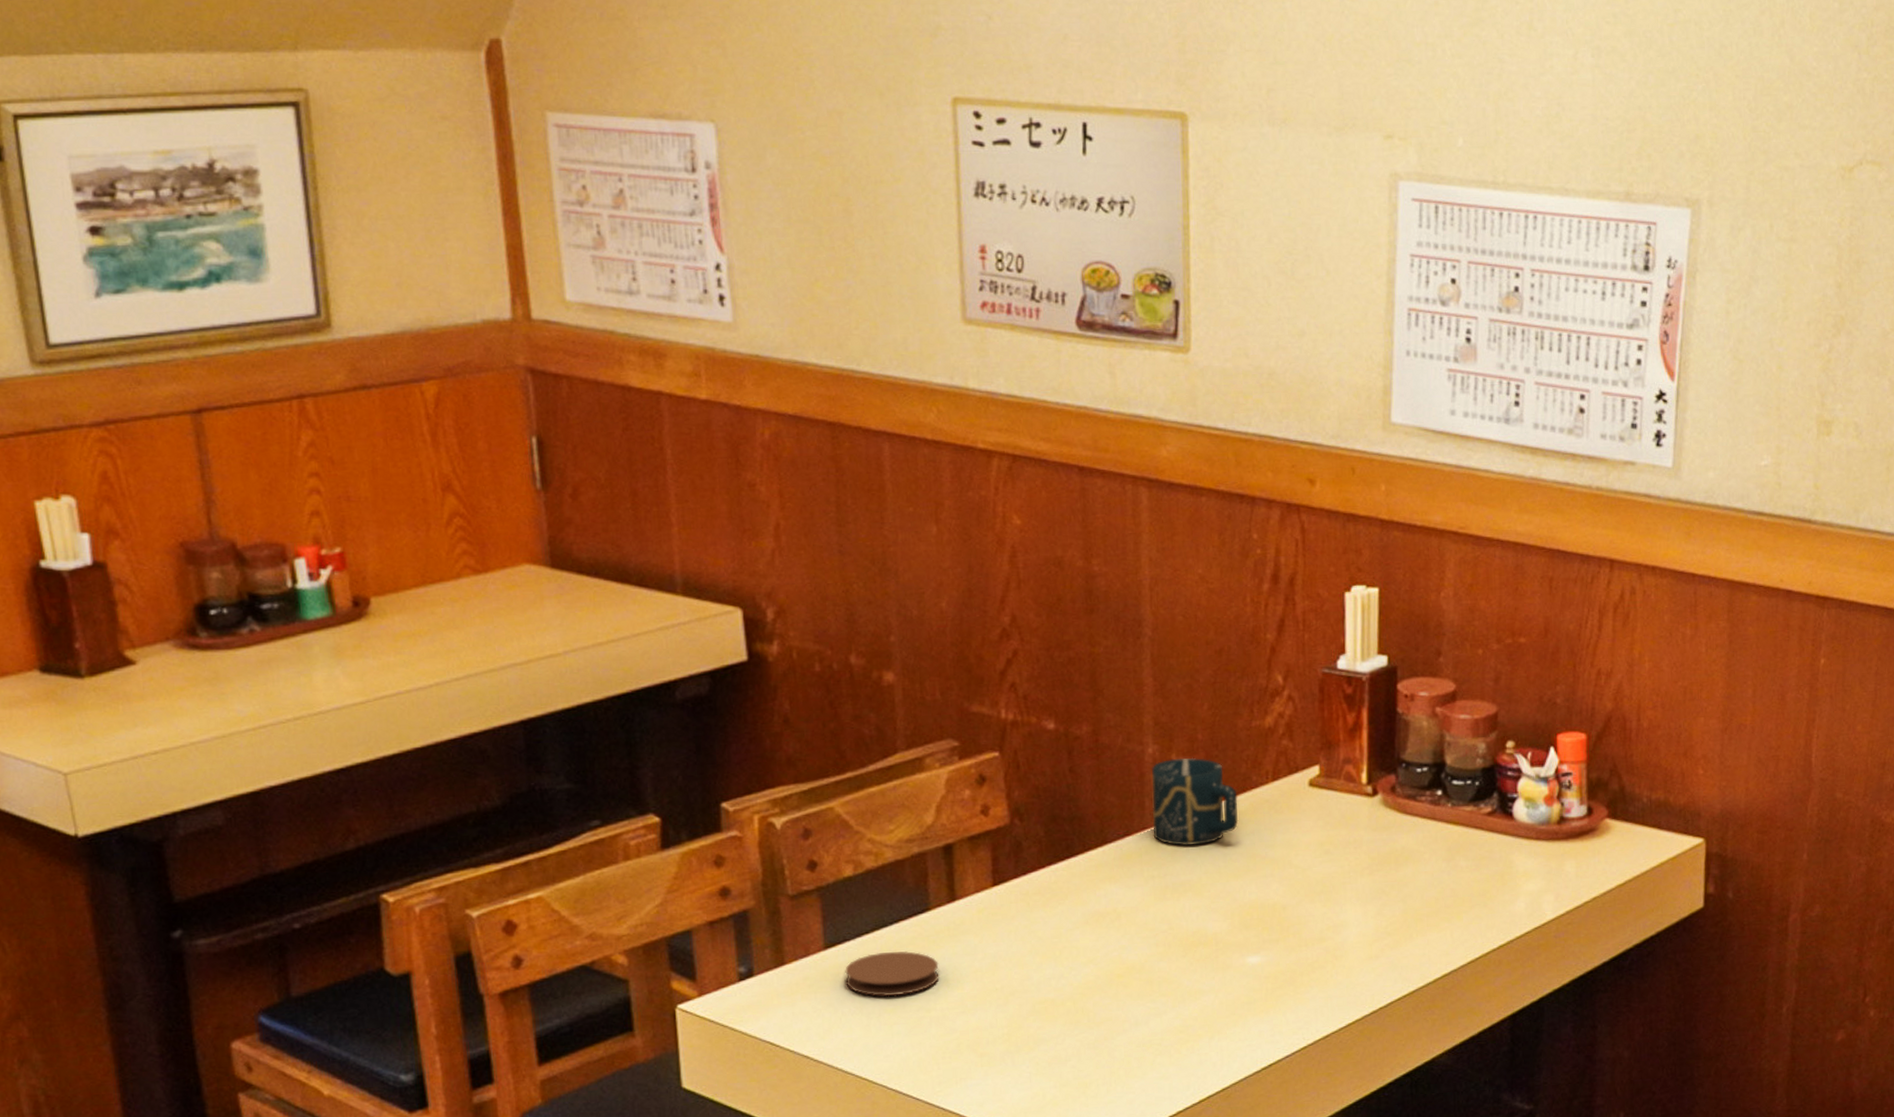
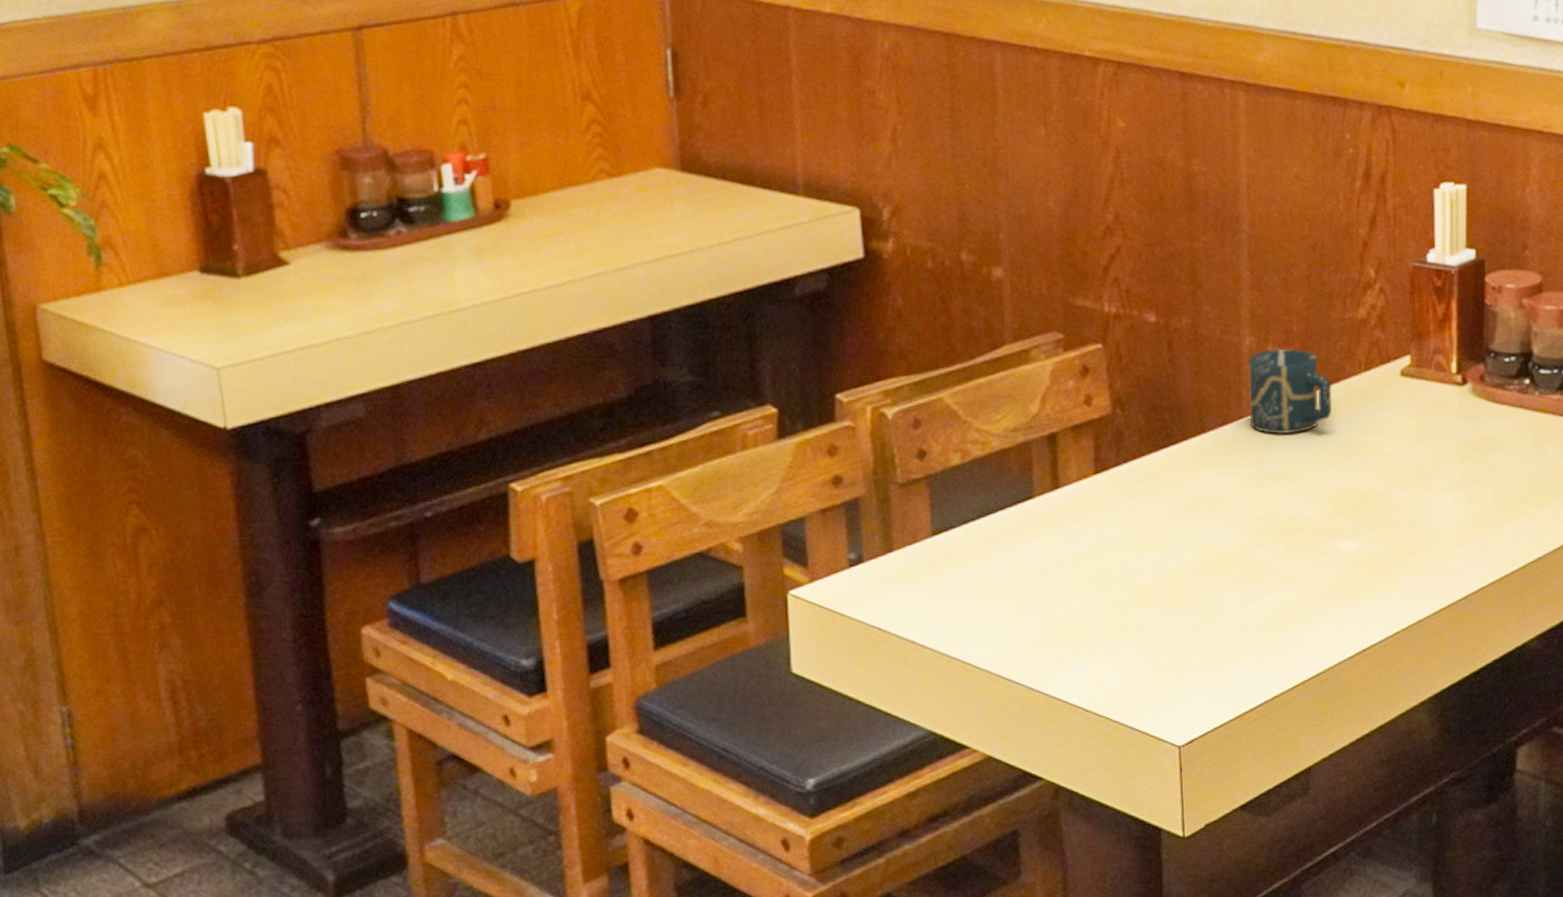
coaster: present [845,951,939,997] -> none [951,538,1042,583]

